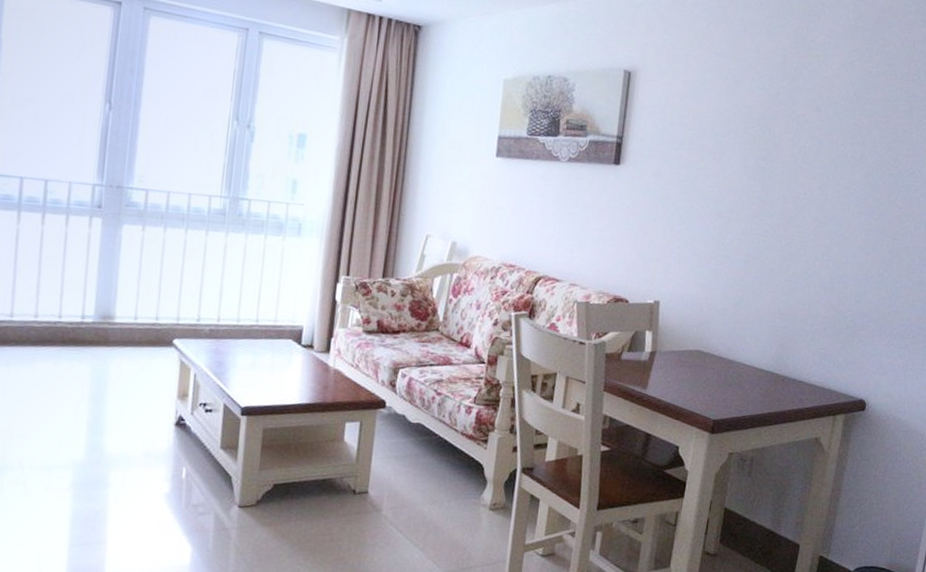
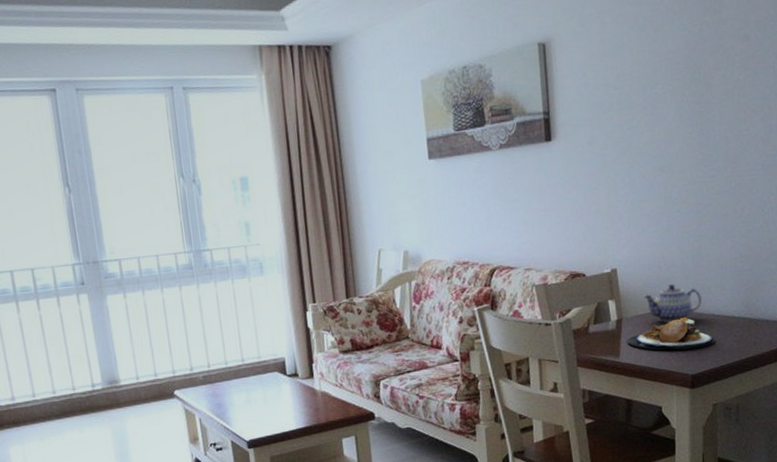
plate: none [657,361,742,395] -> present [627,317,715,351]
teapot: none [680,327,736,364] -> present [643,284,702,322]

